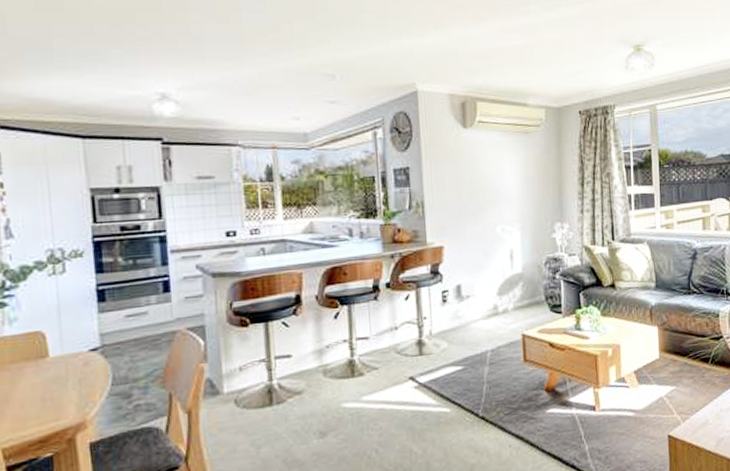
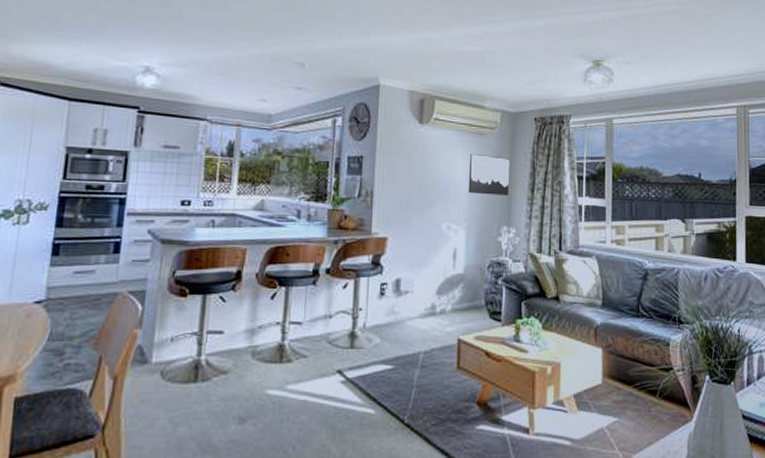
wall art: none [517,153,559,194] -> present [468,153,510,196]

